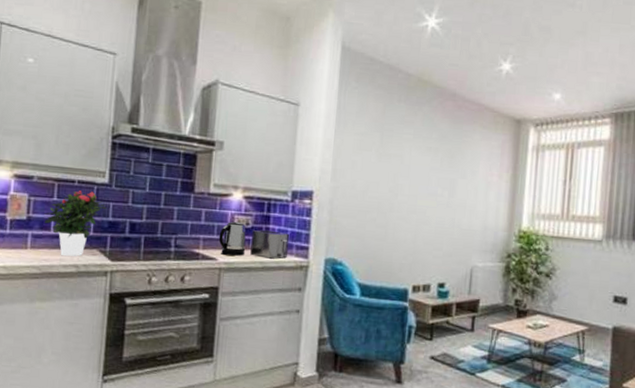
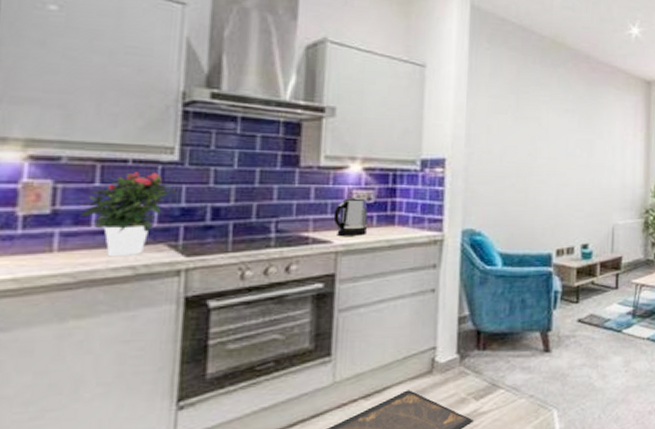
toaster: present [249,229,290,260] -> none [372,204,421,237]

